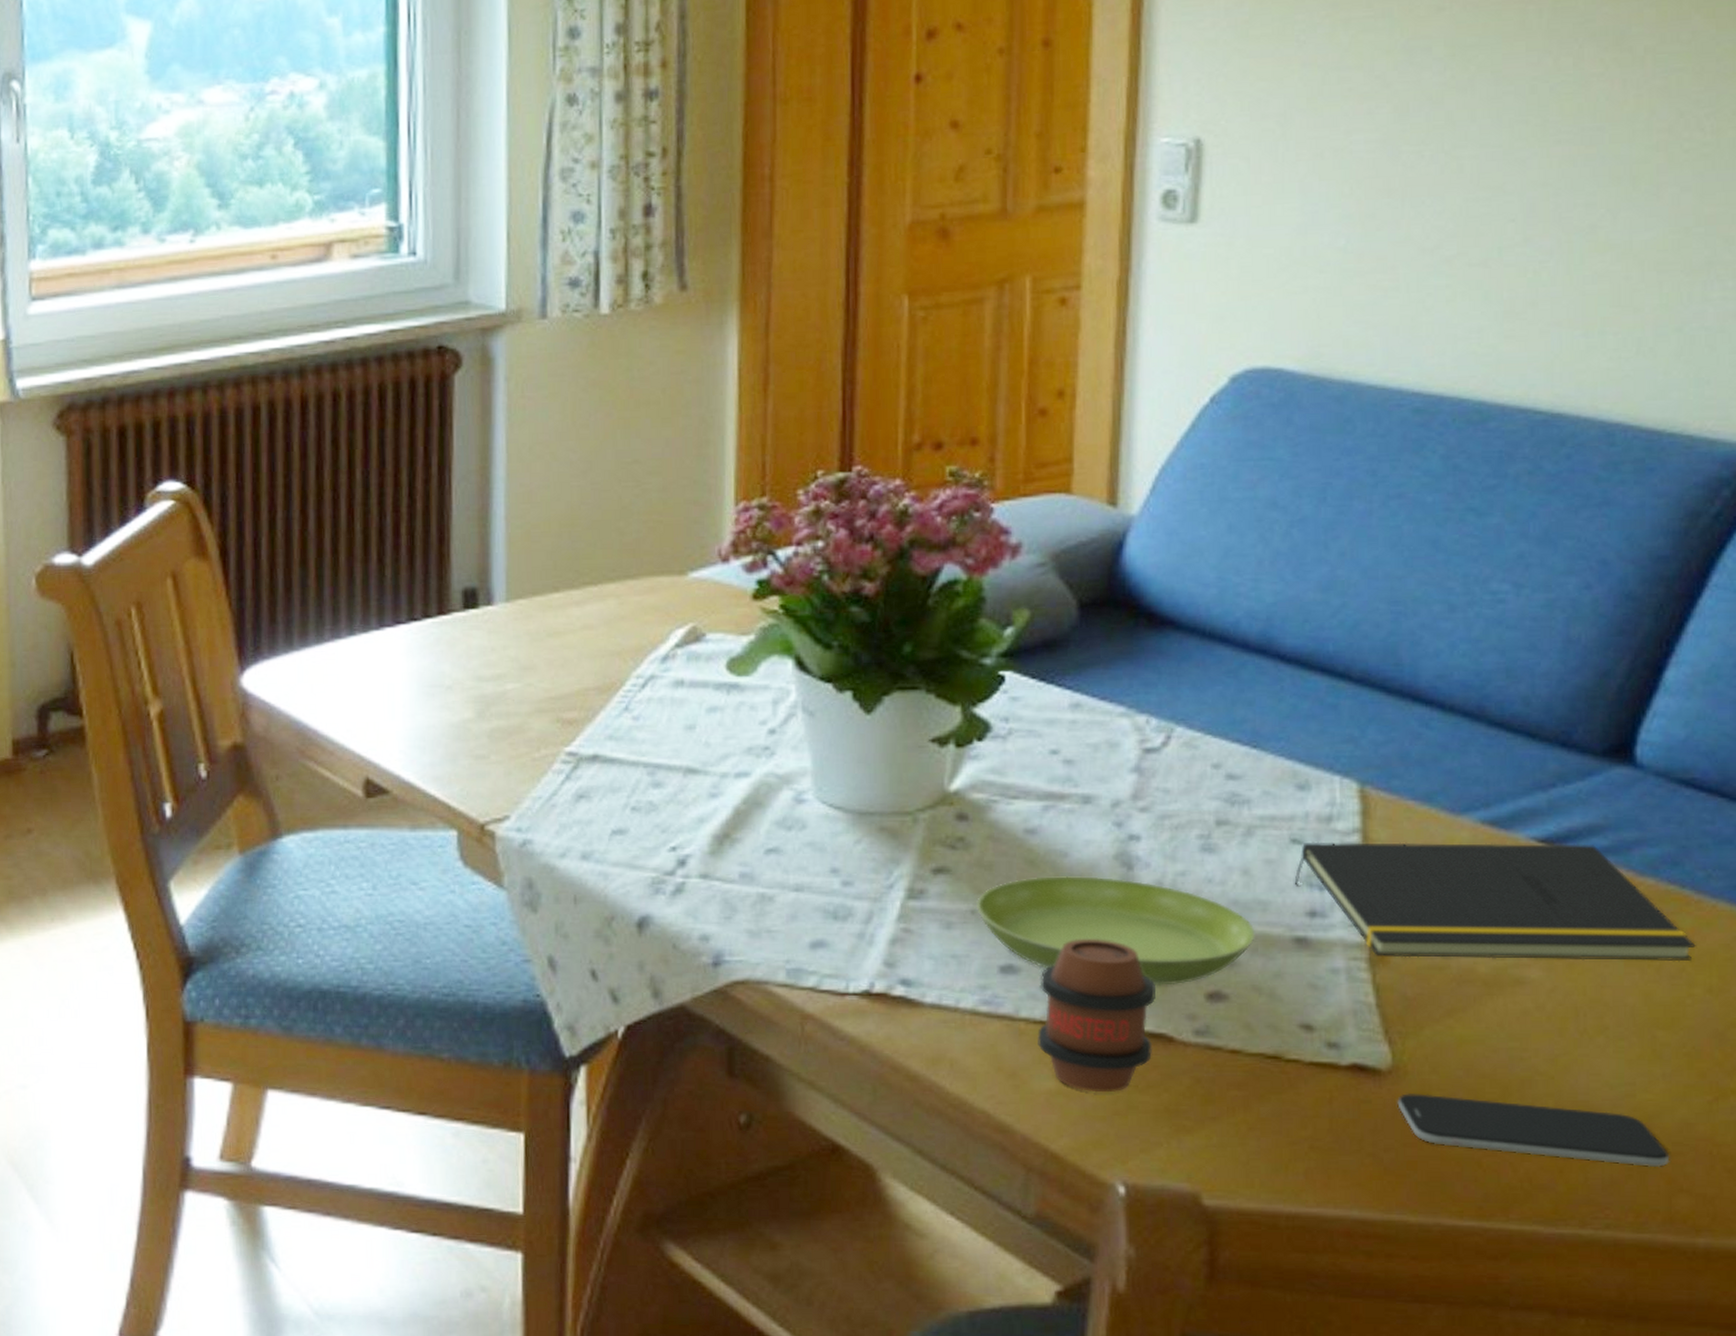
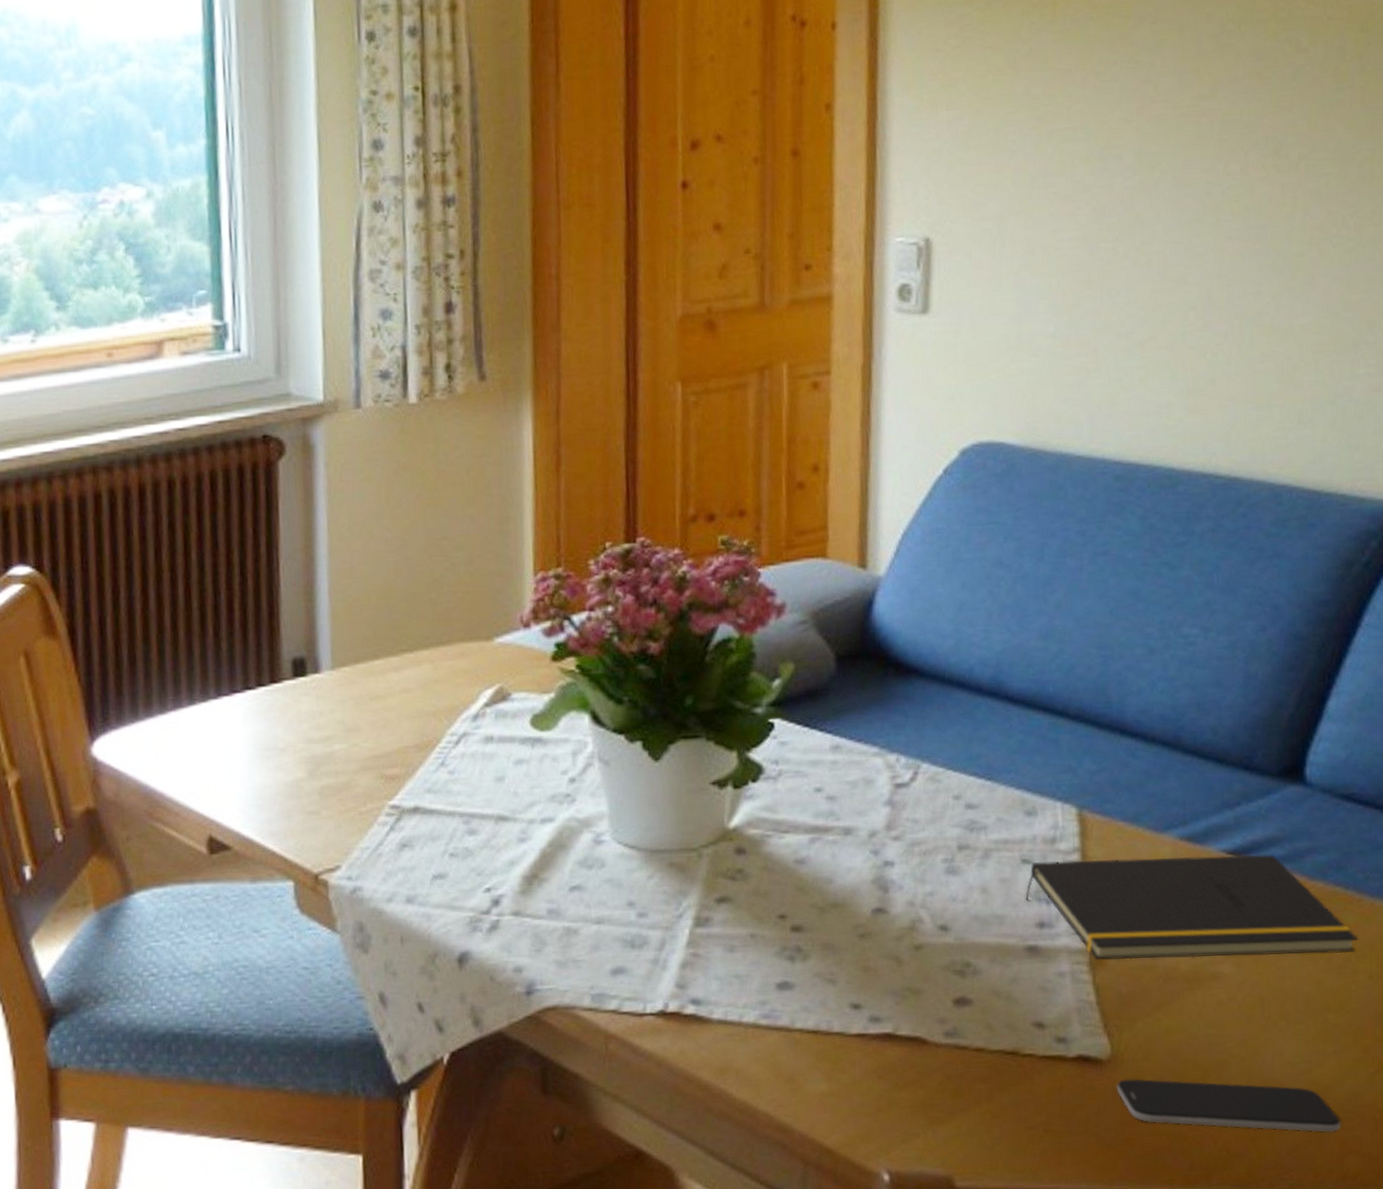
saucer: present [975,876,1255,986] -> none [754,899,994,994]
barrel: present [1038,938,1155,1093] -> none [811,955,911,1092]

